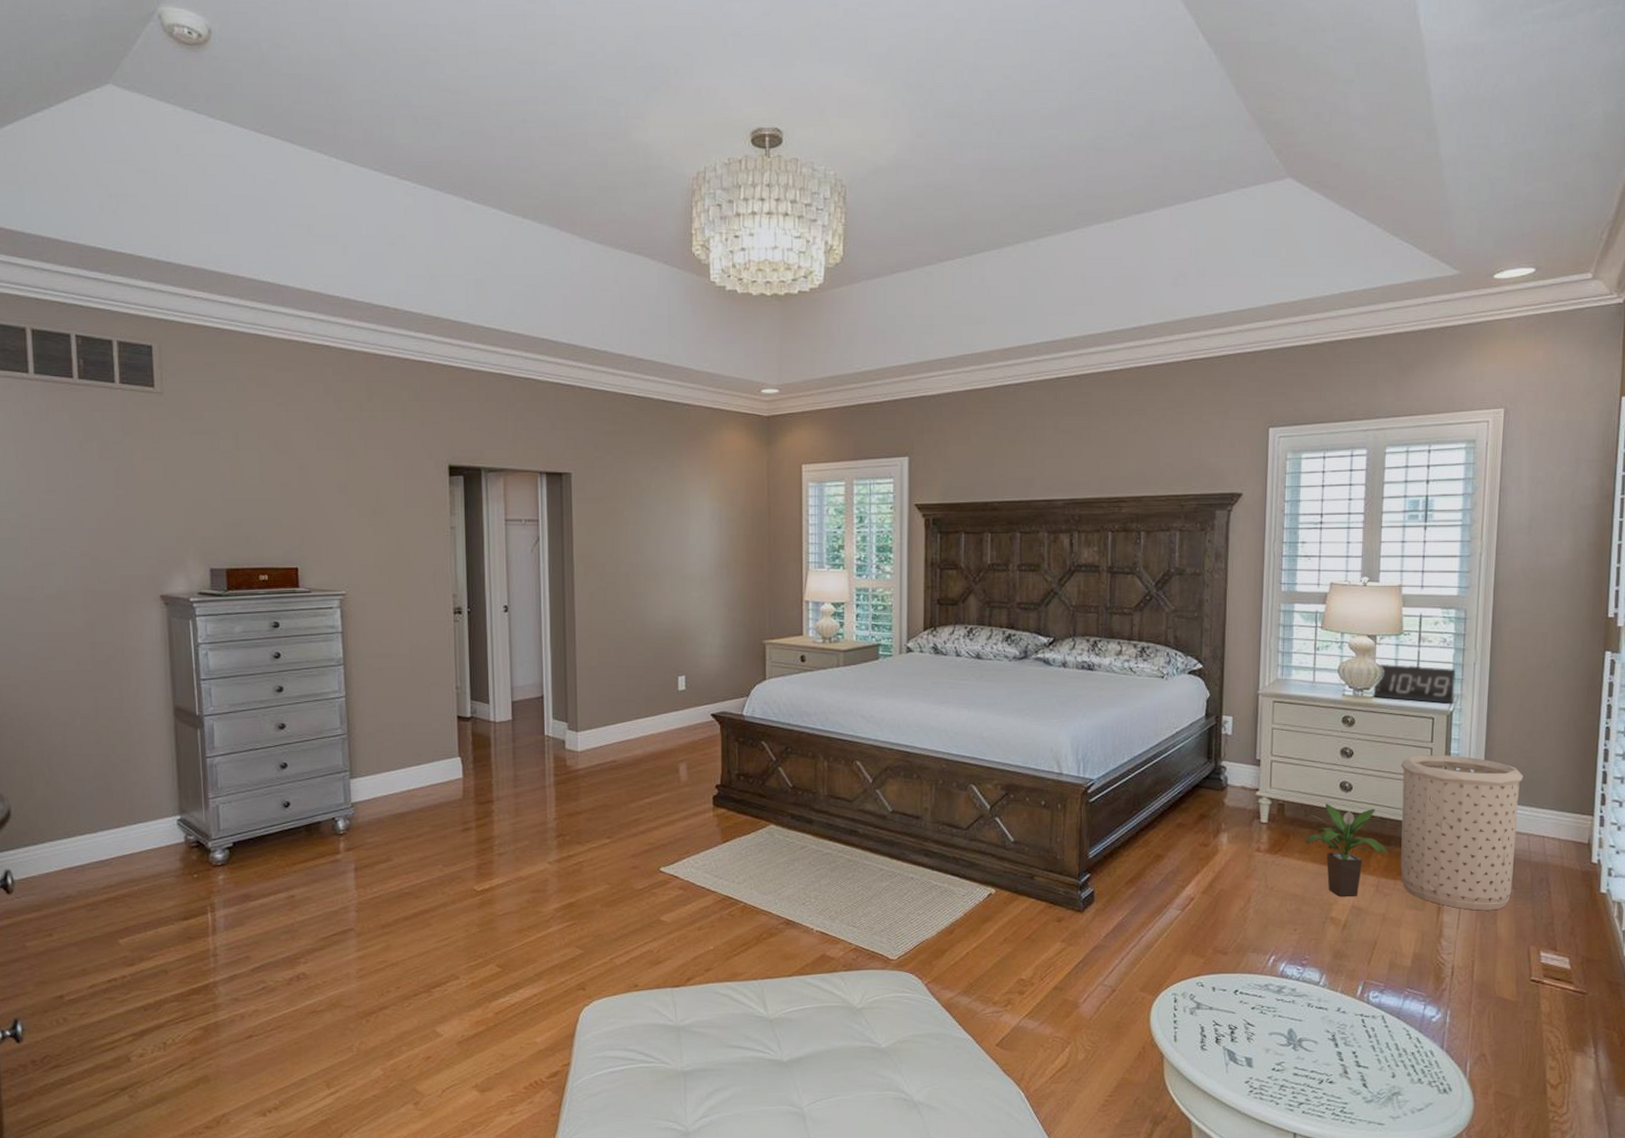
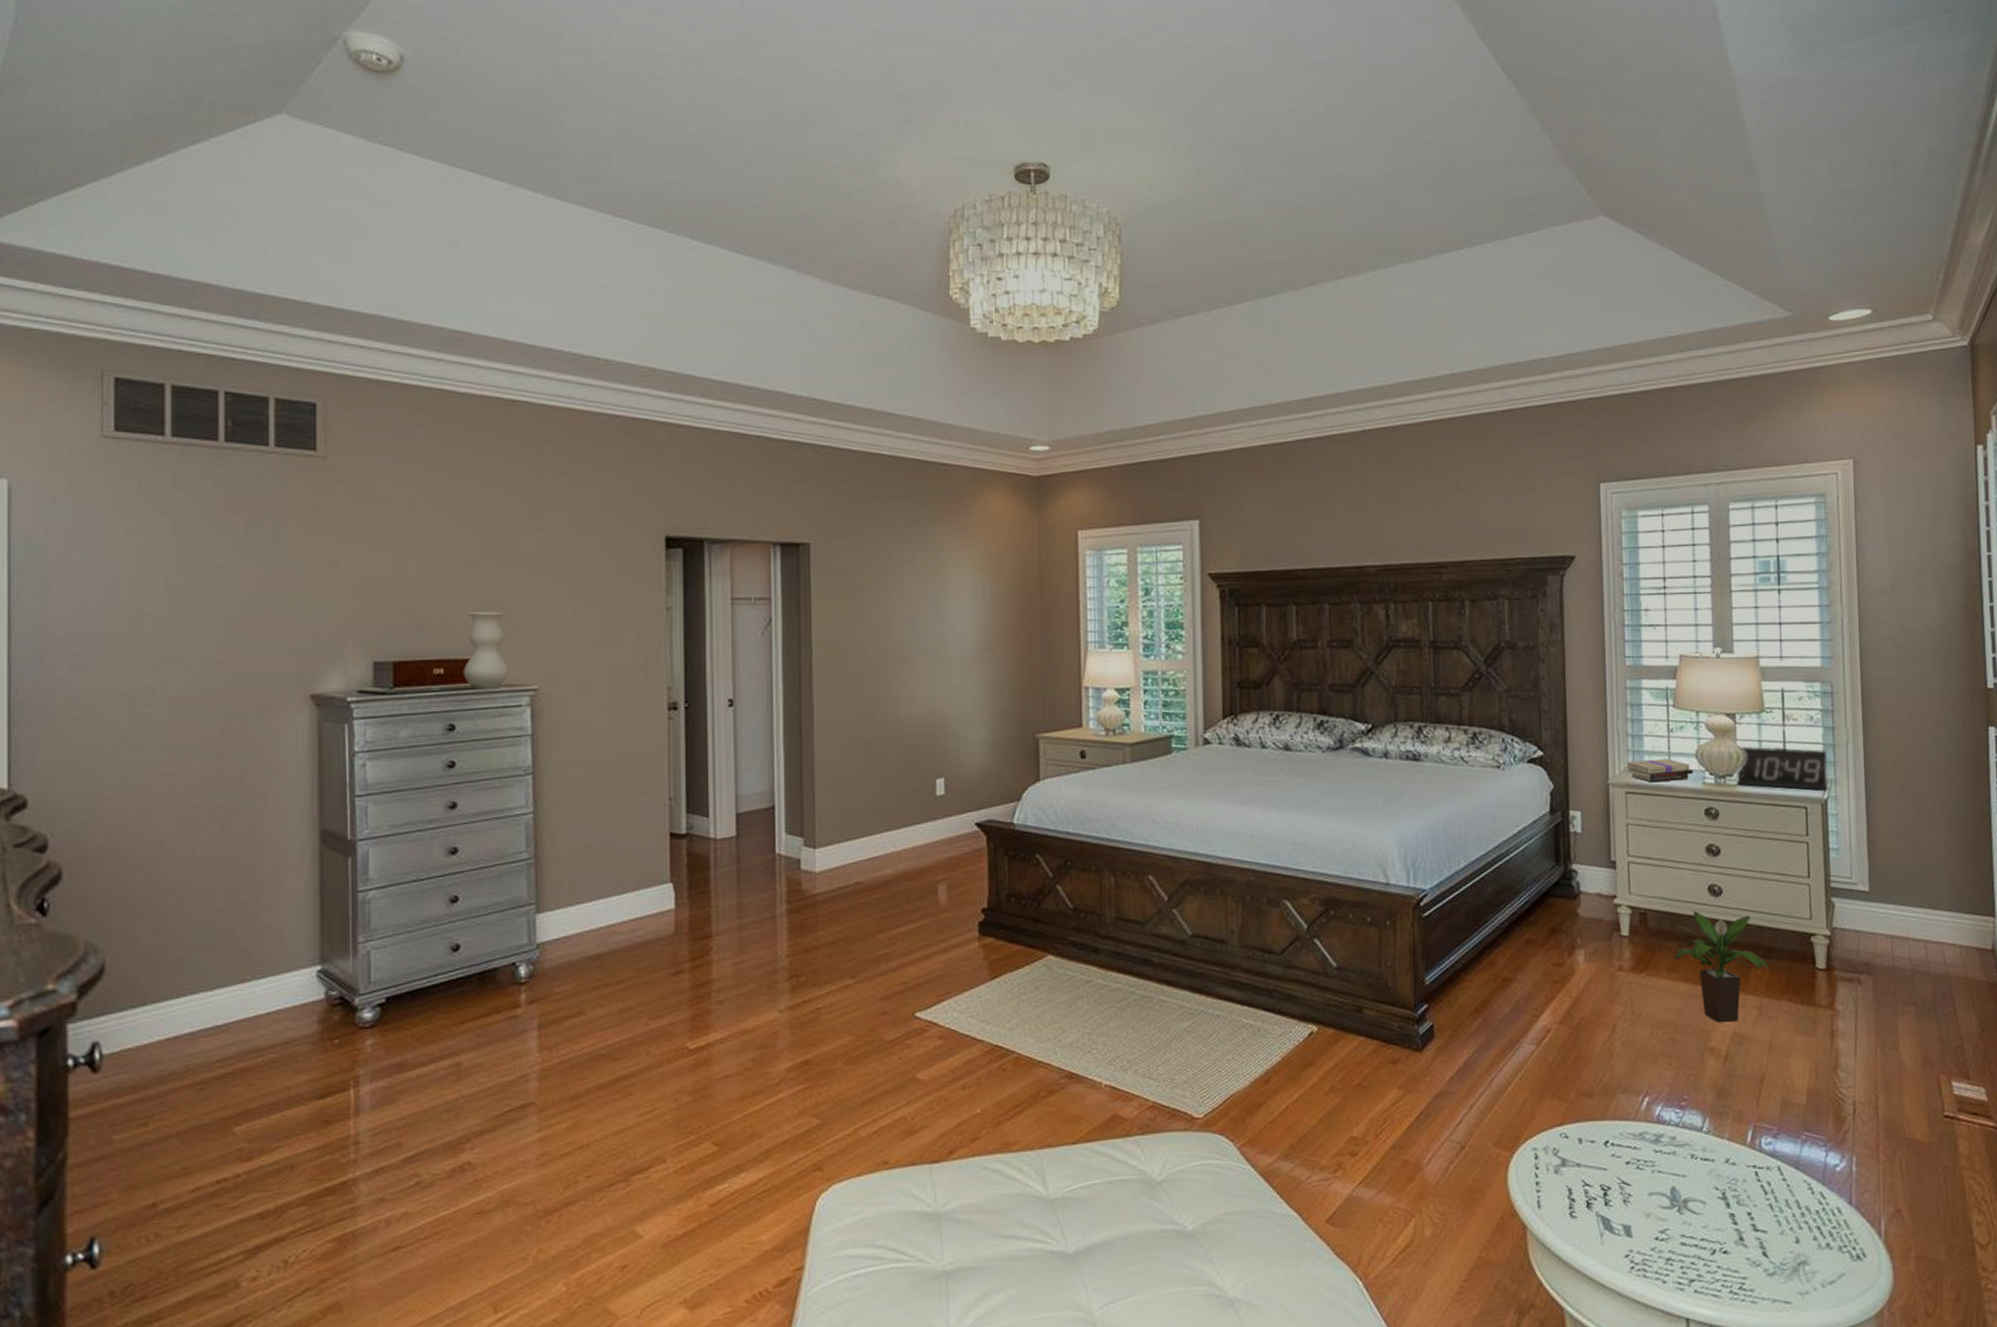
vase: none [283,528,322,594] -> present [463,612,509,691]
books: none [1276,673,1334,694] -> present [1627,759,1693,783]
laundry basket: present [1400,755,1523,911] -> none [1774,850,1913,1034]

